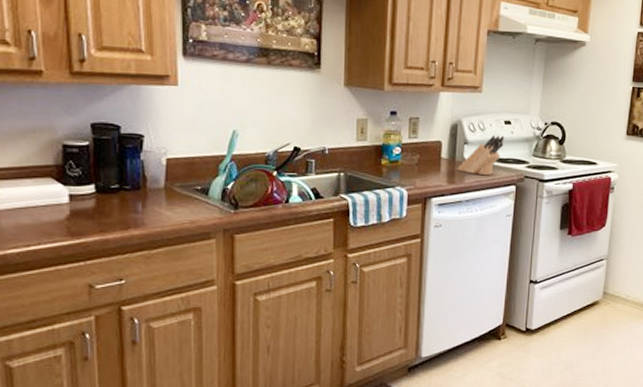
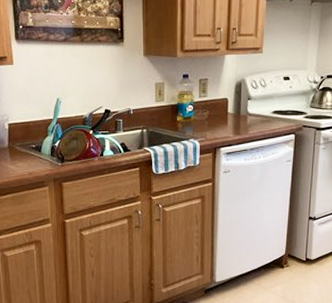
knife block: present [457,134,504,176] -> none [242,90,284,127]

